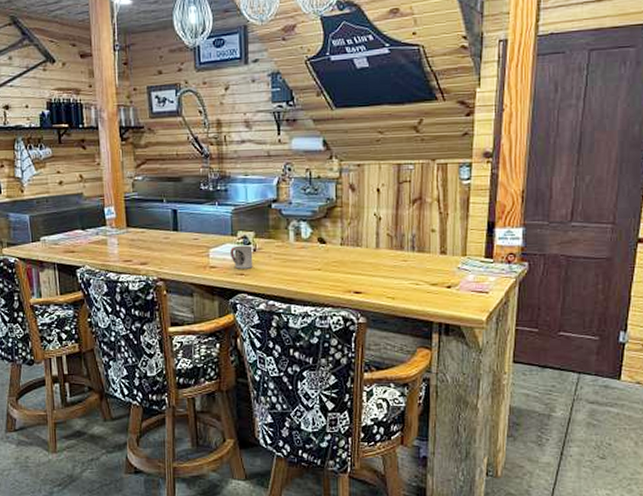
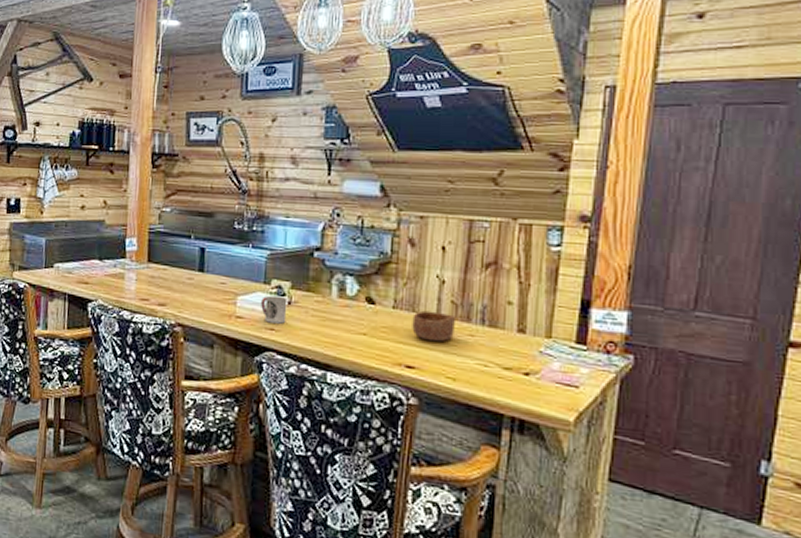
bowl: none [357,244,392,269] -> present [412,310,457,342]

